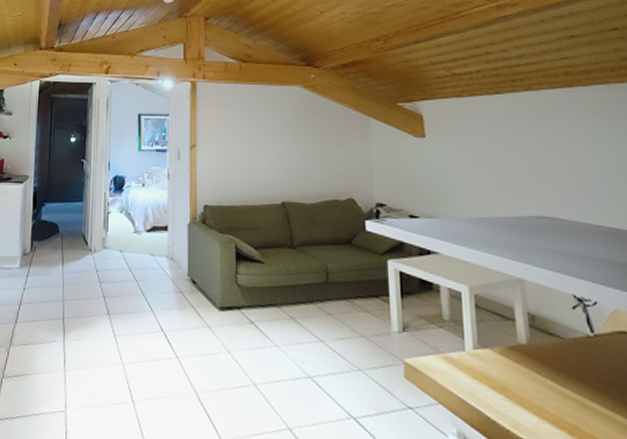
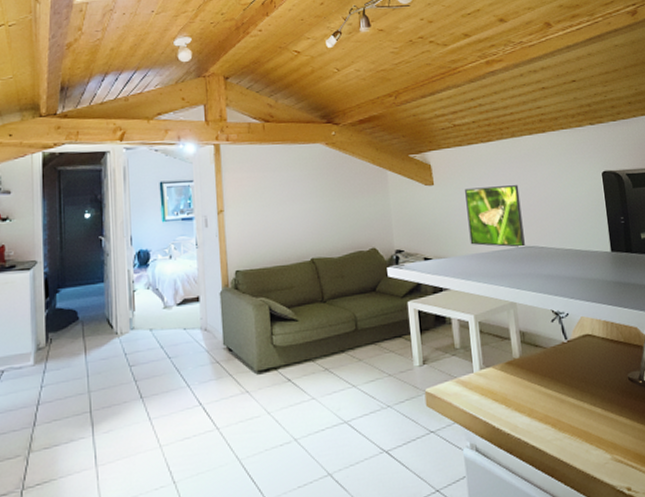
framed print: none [463,144,539,216] -> present [465,185,525,247]

